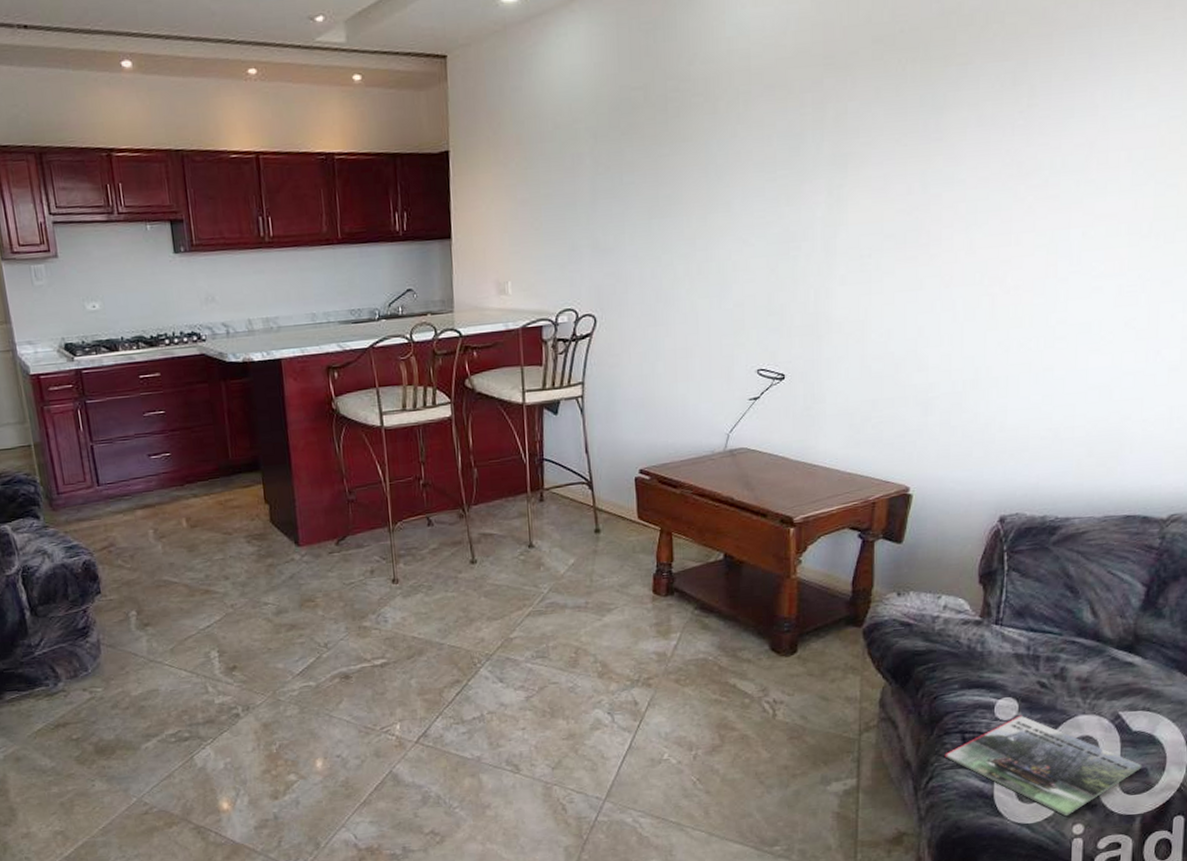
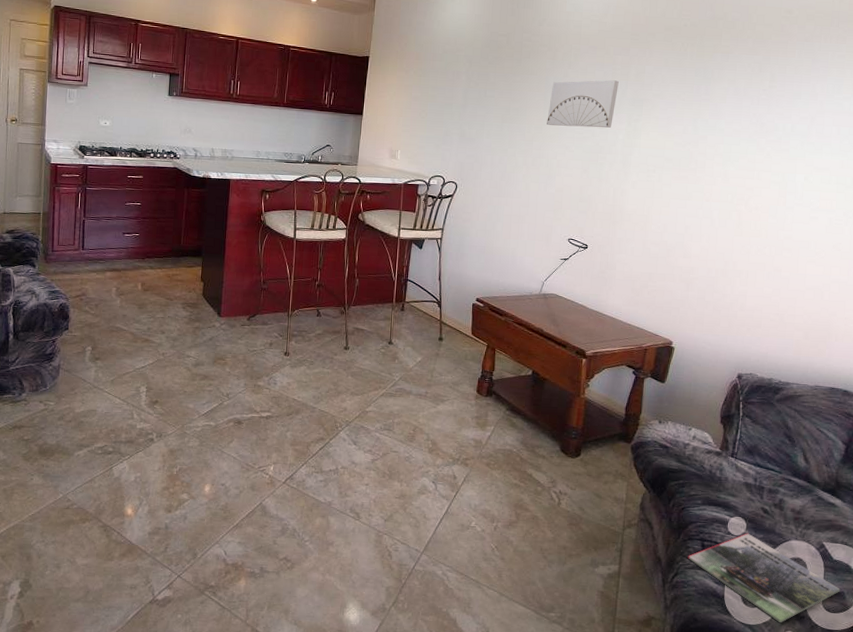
wall art: none [712,131,811,212] -> present [547,80,619,128]

